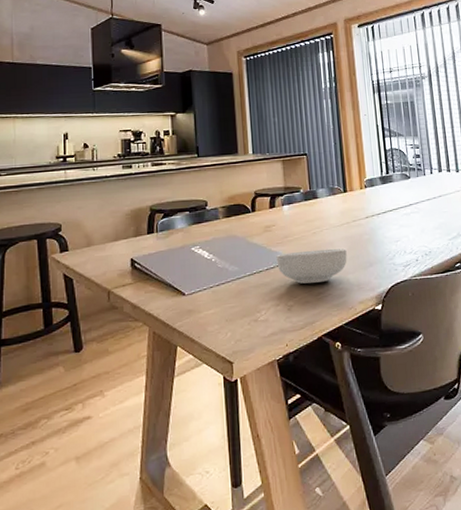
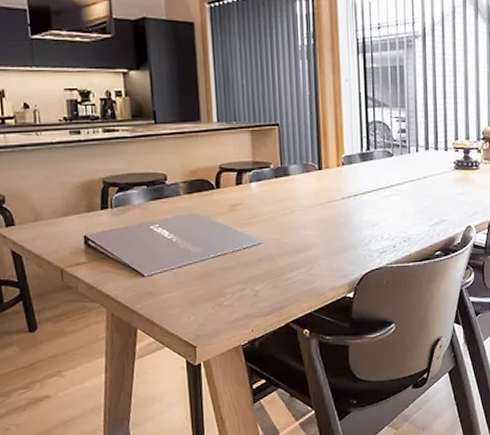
cereal bowl: present [276,248,347,284] -> none [242,231,319,268]

